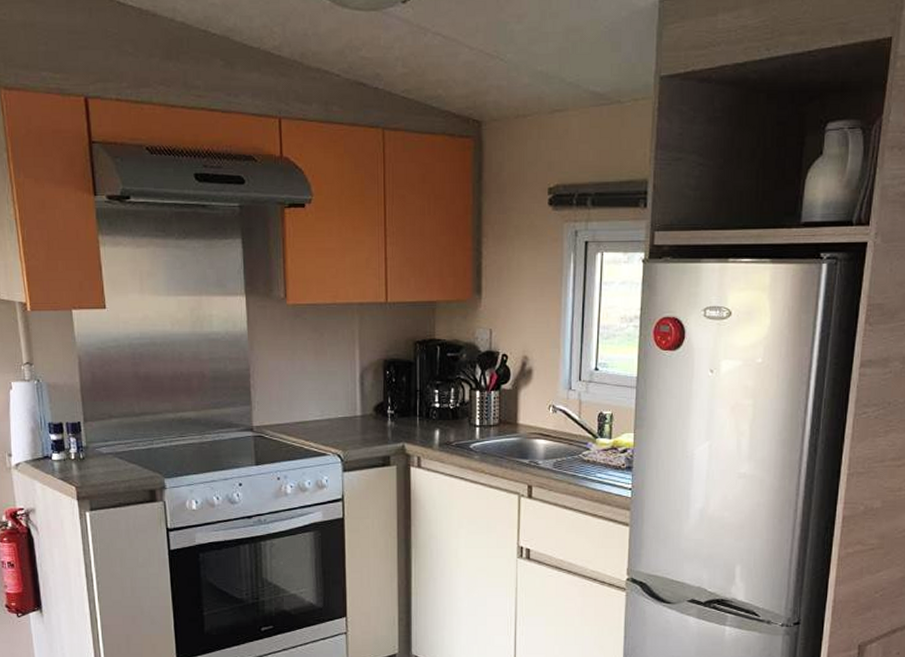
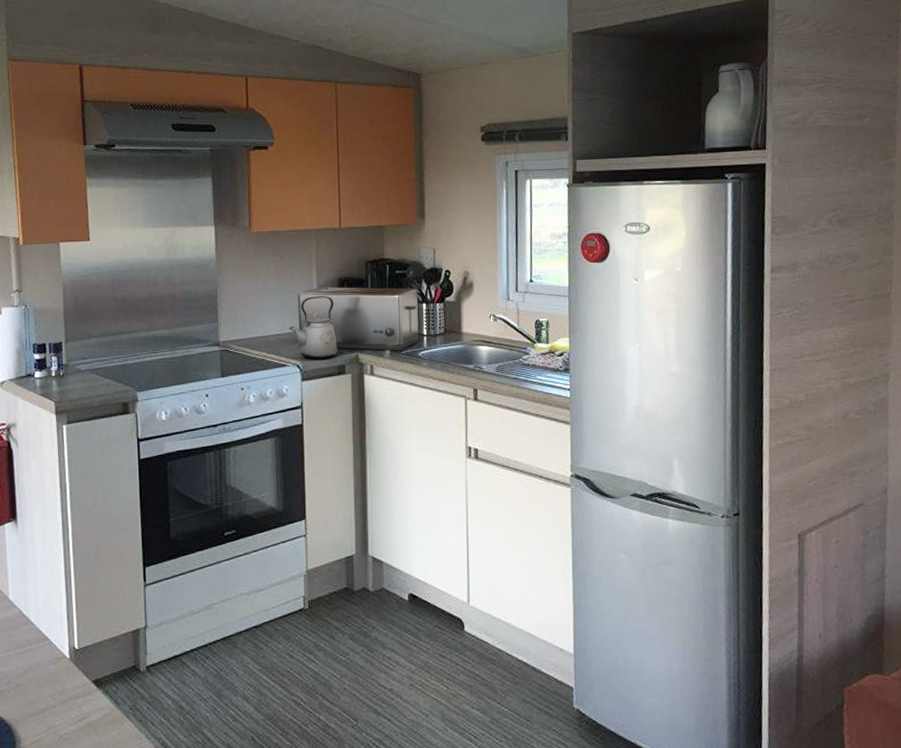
kettle: none [330,379,382,449] -> present [289,296,337,360]
toaster: none [338,369,472,443] -> present [297,286,419,352]

